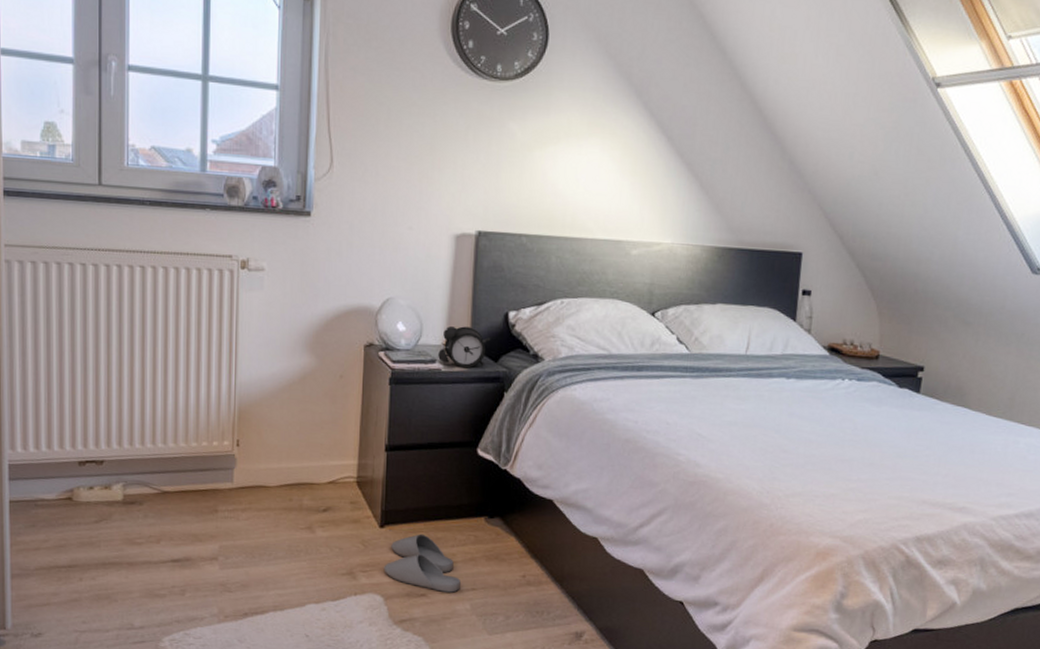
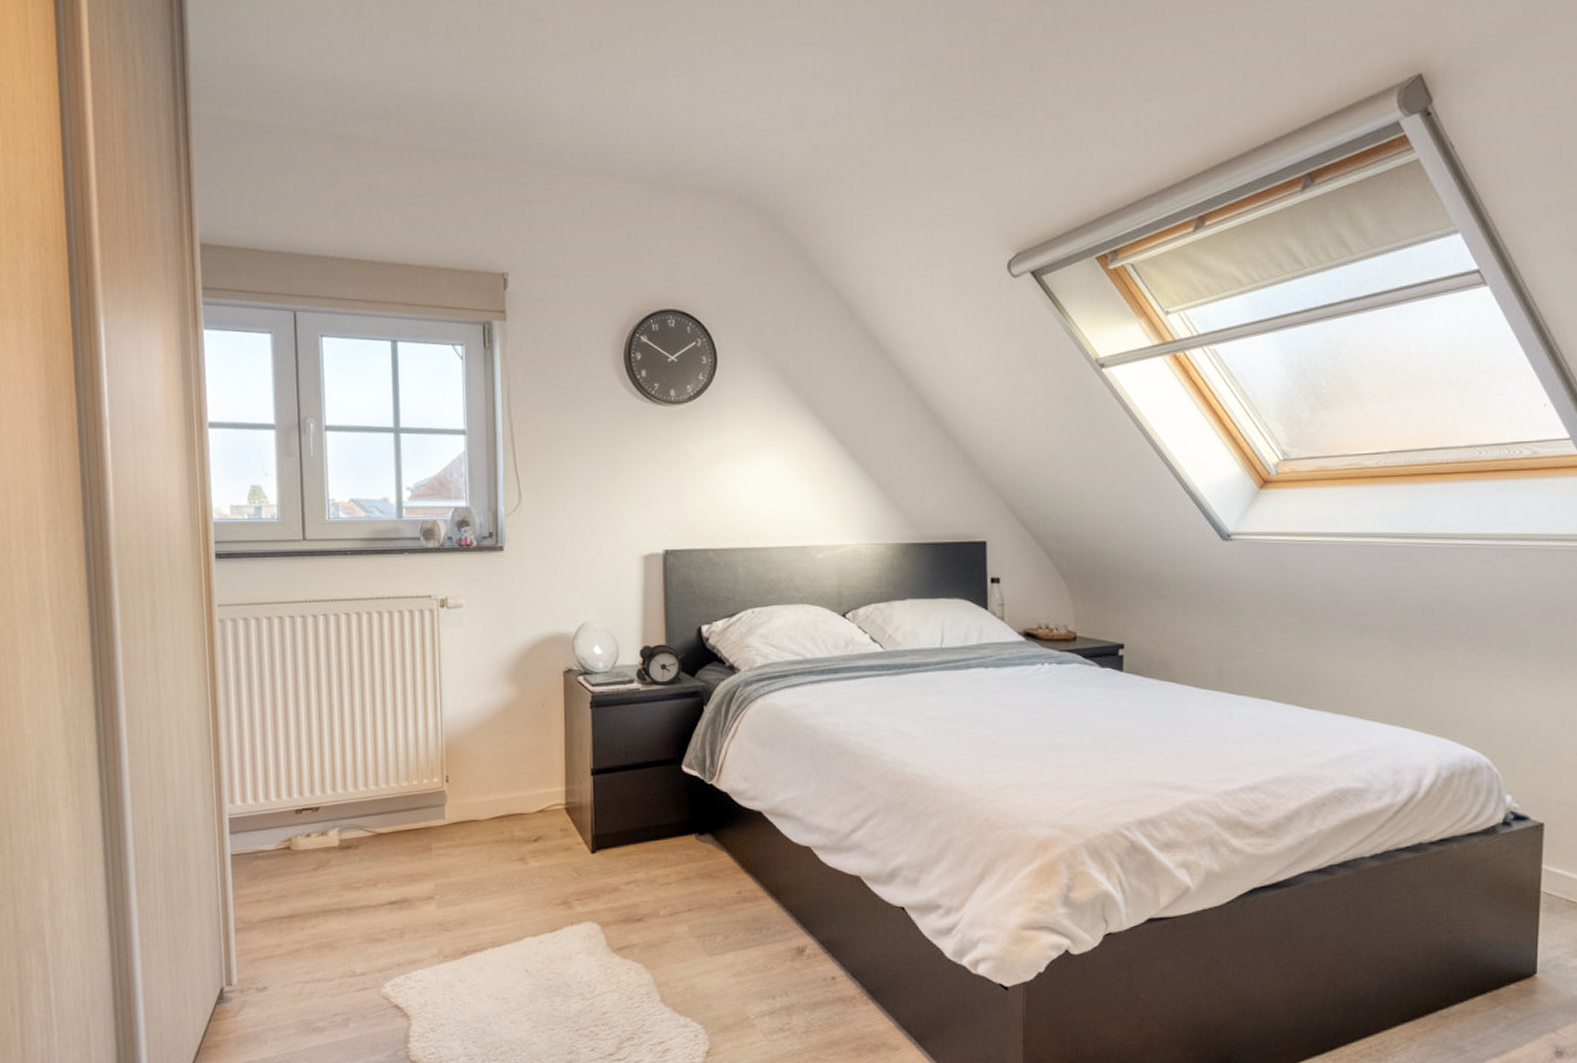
slippers: present [383,533,461,593] -> none [598,856,676,915]

